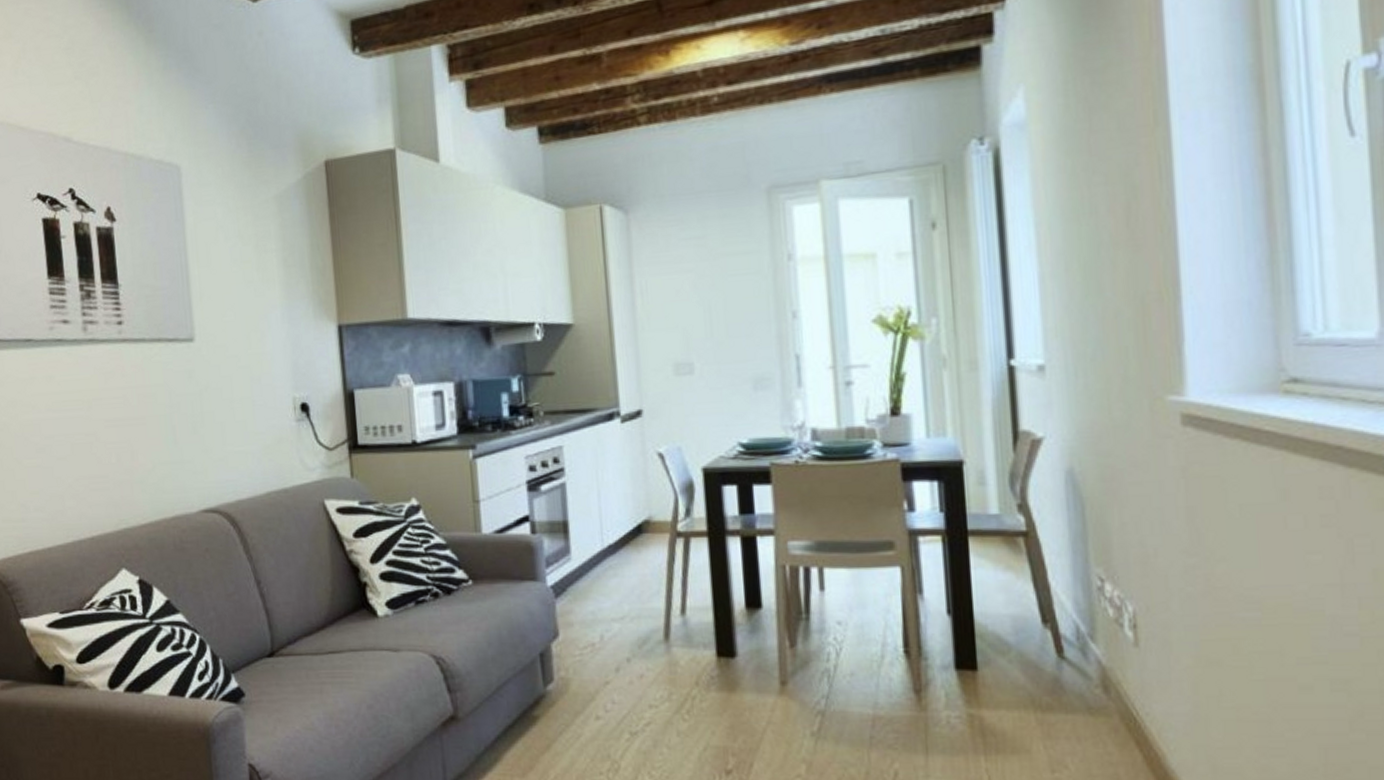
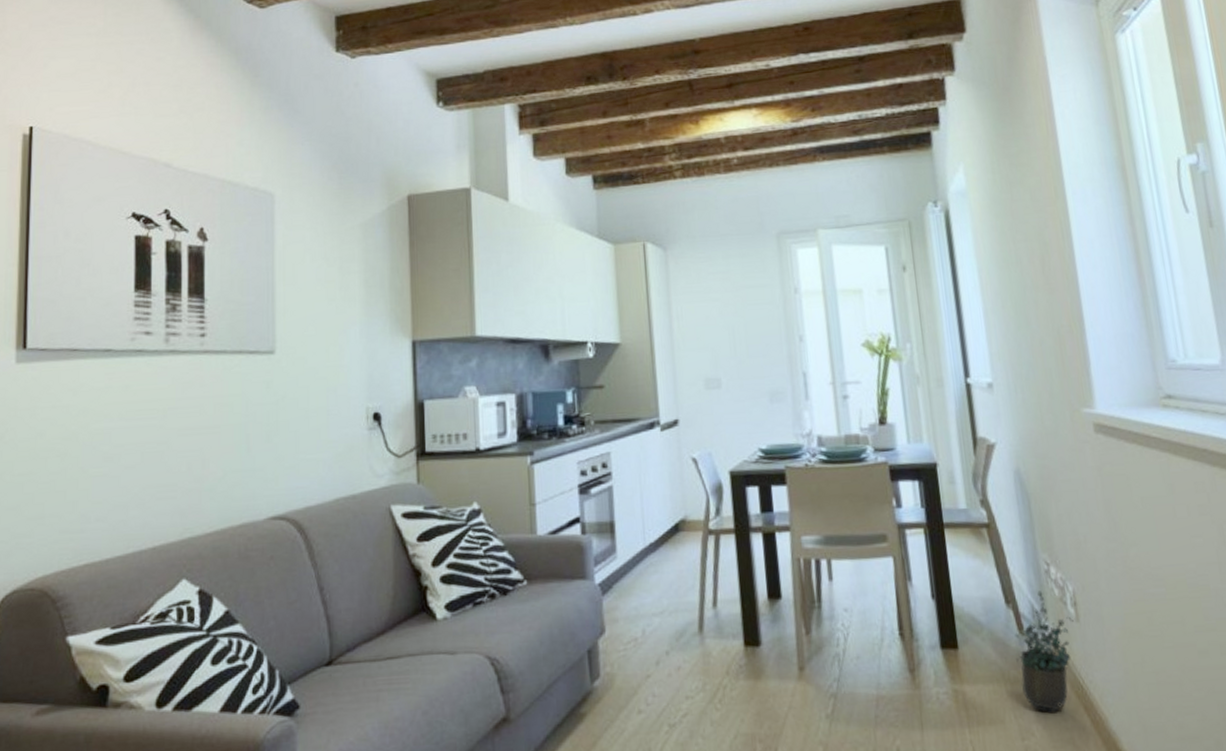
potted plant: none [1051,610,1131,744] -> present [1014,591,1074,712]

